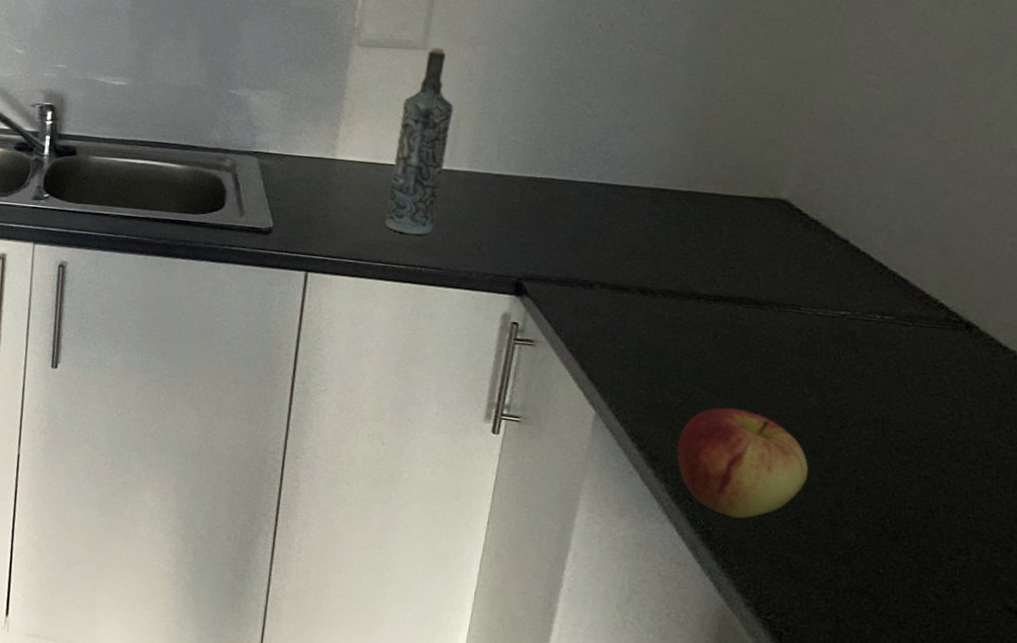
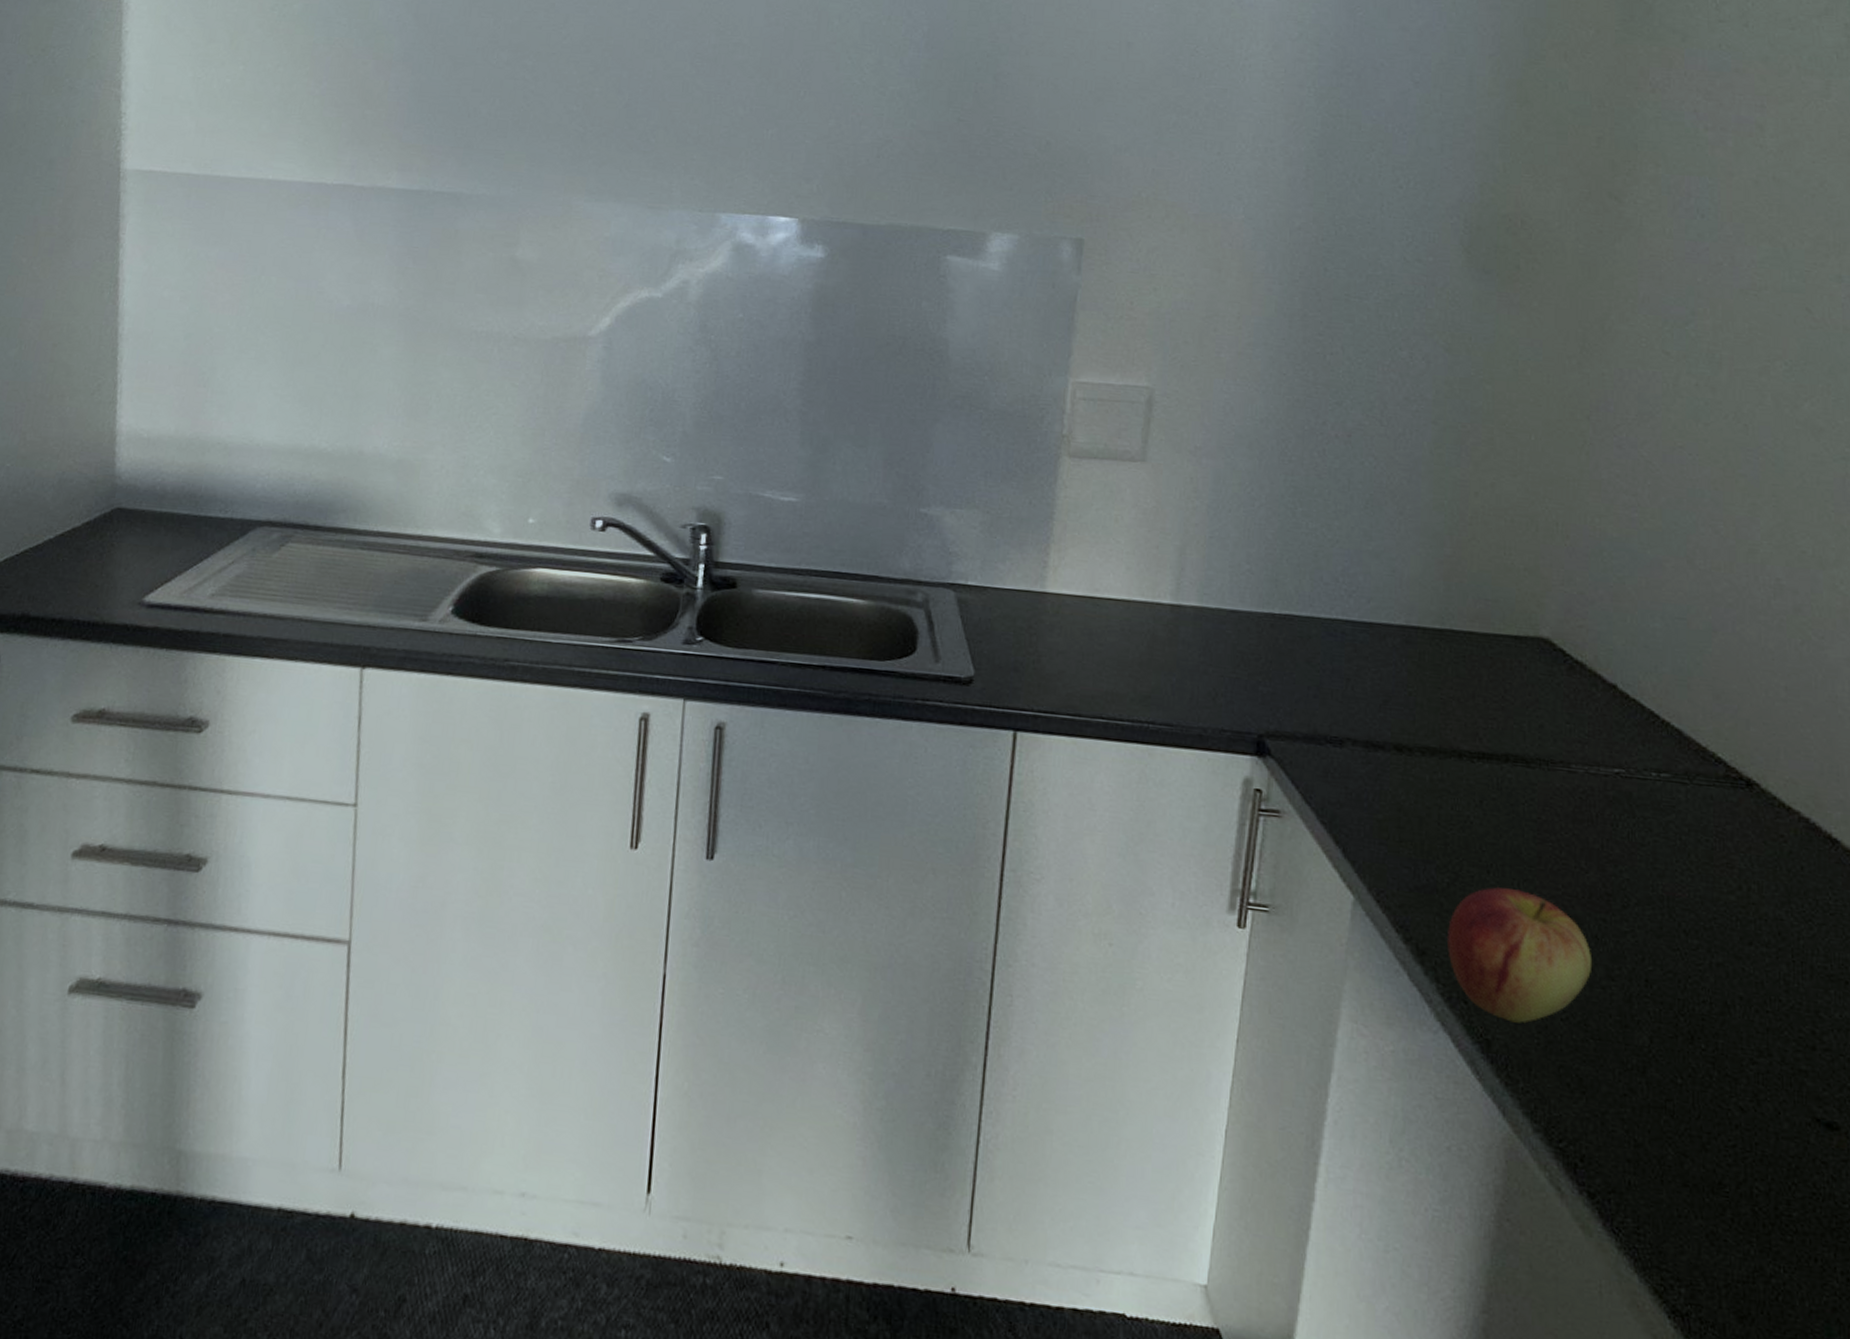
bottle: present [385,48,454,235] -> none [1105,460,1179,684]

